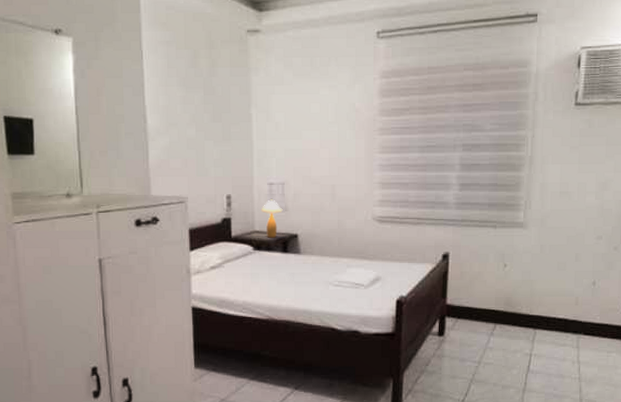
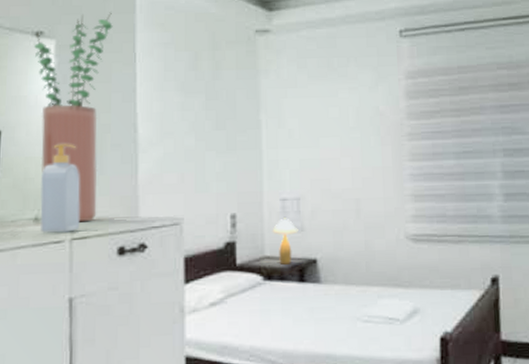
vase: none [54,11,121,198] -> present [33,12,113,222]
soap bottle: none [69,132,103,206] -> present [40,144,80,233]

